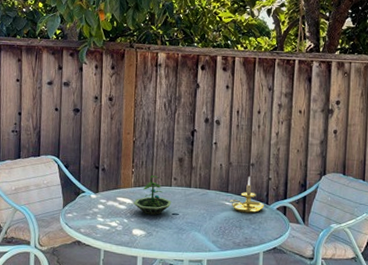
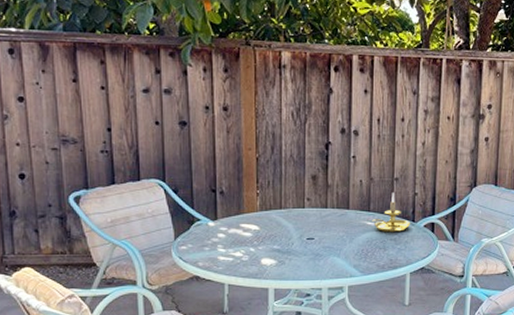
terrarium: present [133,174,172,215] -> none [260,196,306,241]

